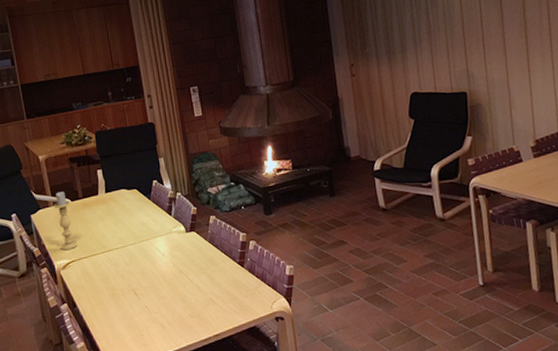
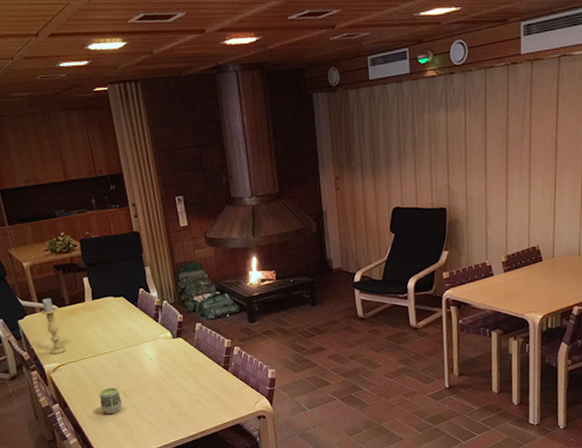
cup: none [109,285,133,315] -> present [99,387,123,414]

